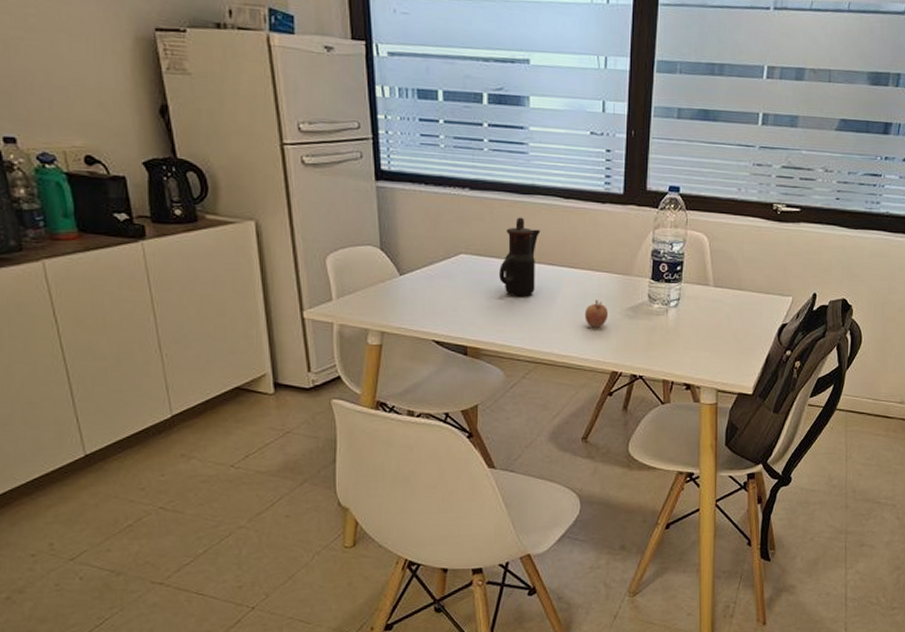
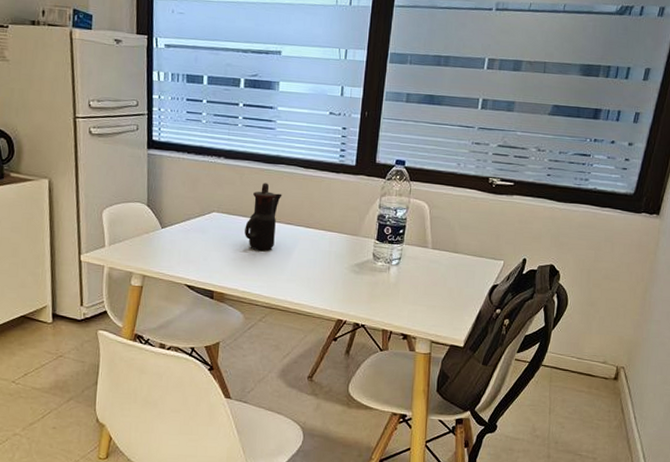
fruit: present [584,300,608,328] -> none [316,256,337,280]

